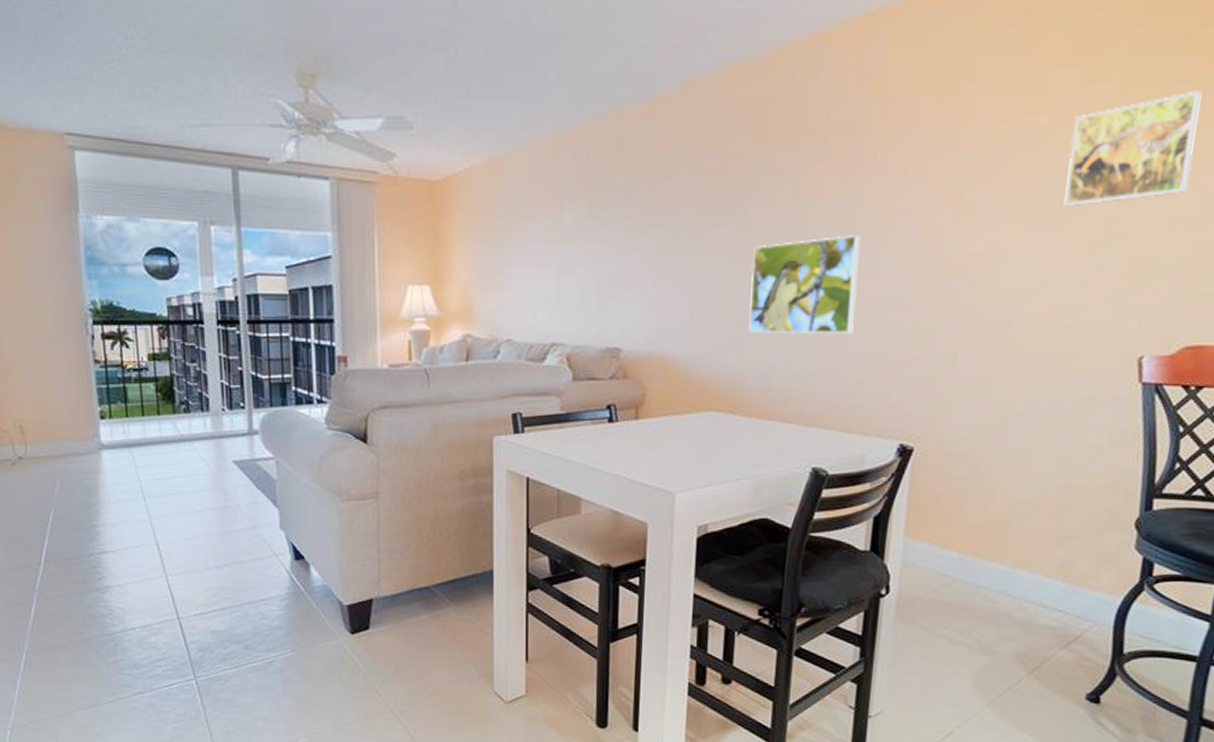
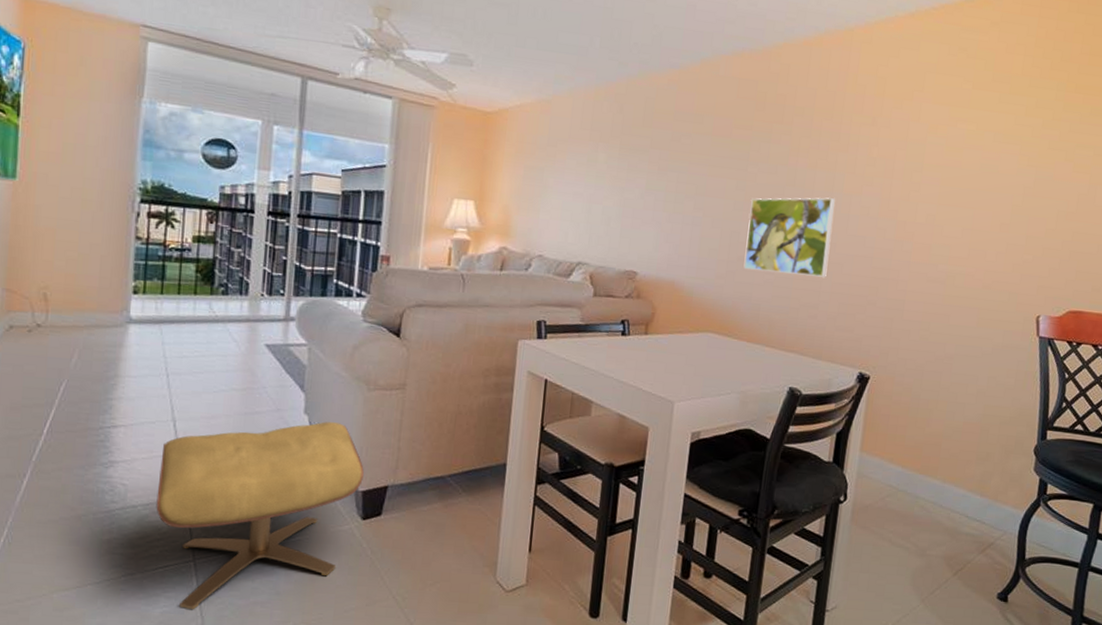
ottoman: none [150,536,347,725] -> present [156,421,364,609]
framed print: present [1064,90,1202,207] -> none [985,119,1079,195]

